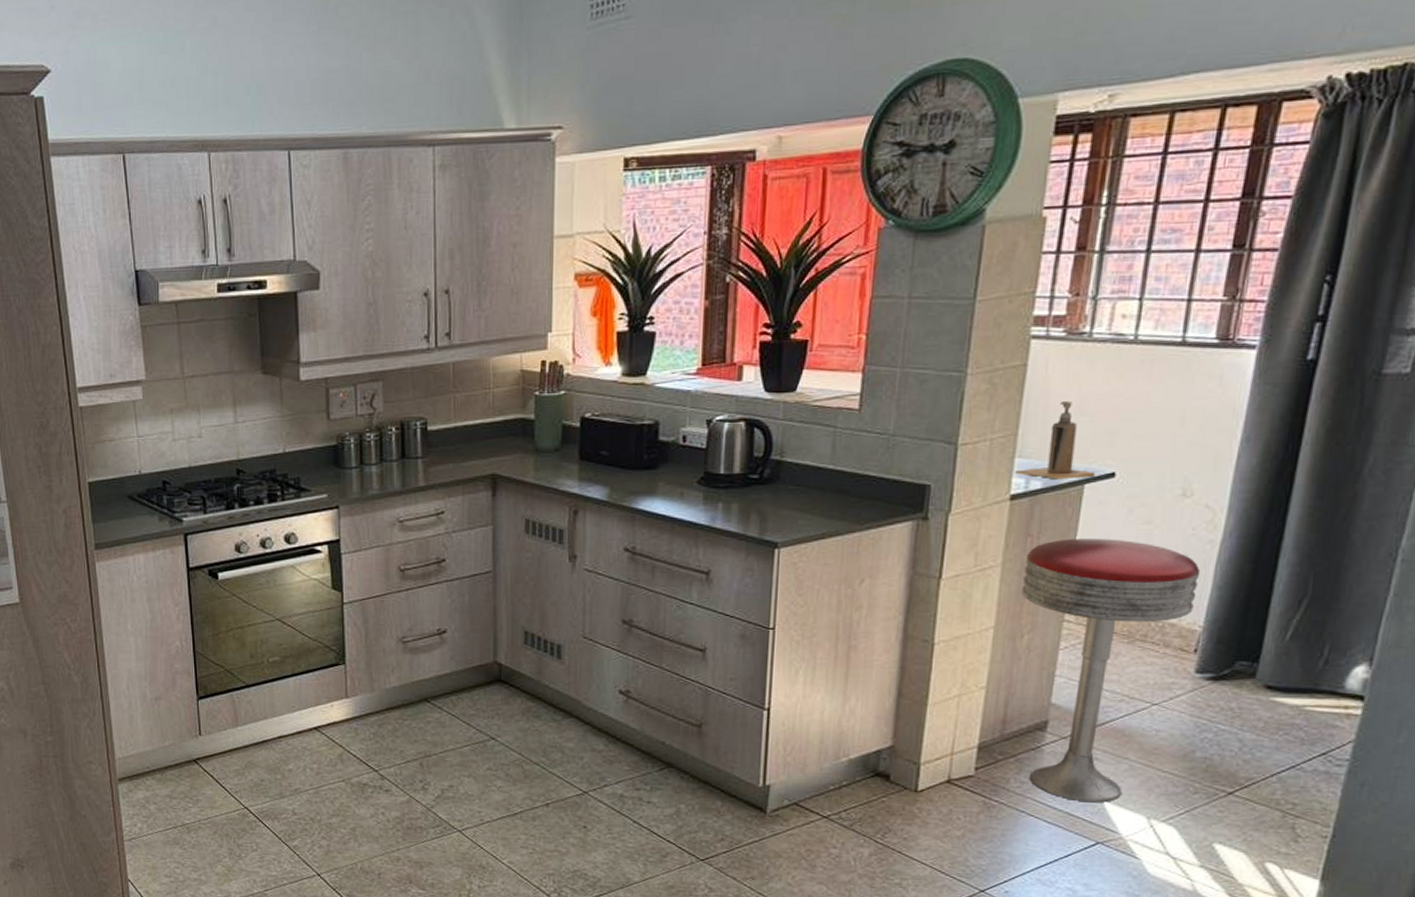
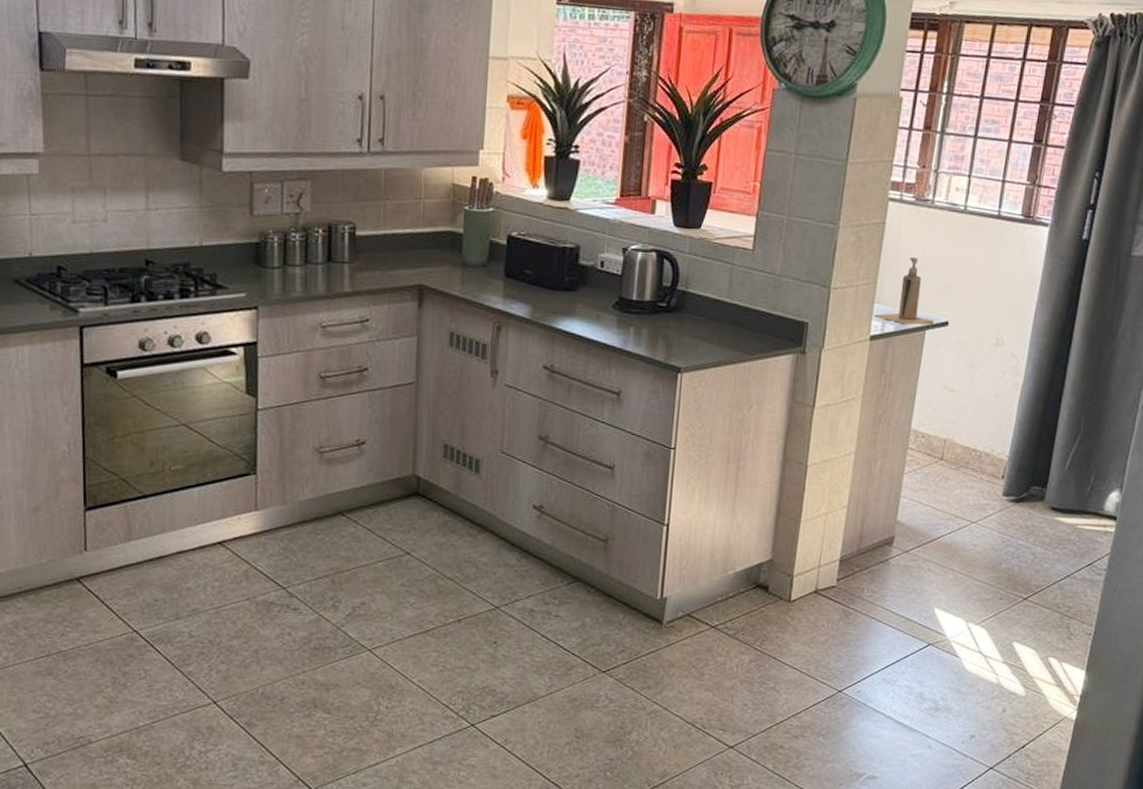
bar stool: present [1021,538,1201,803] -> none [876,376,1008,609]

